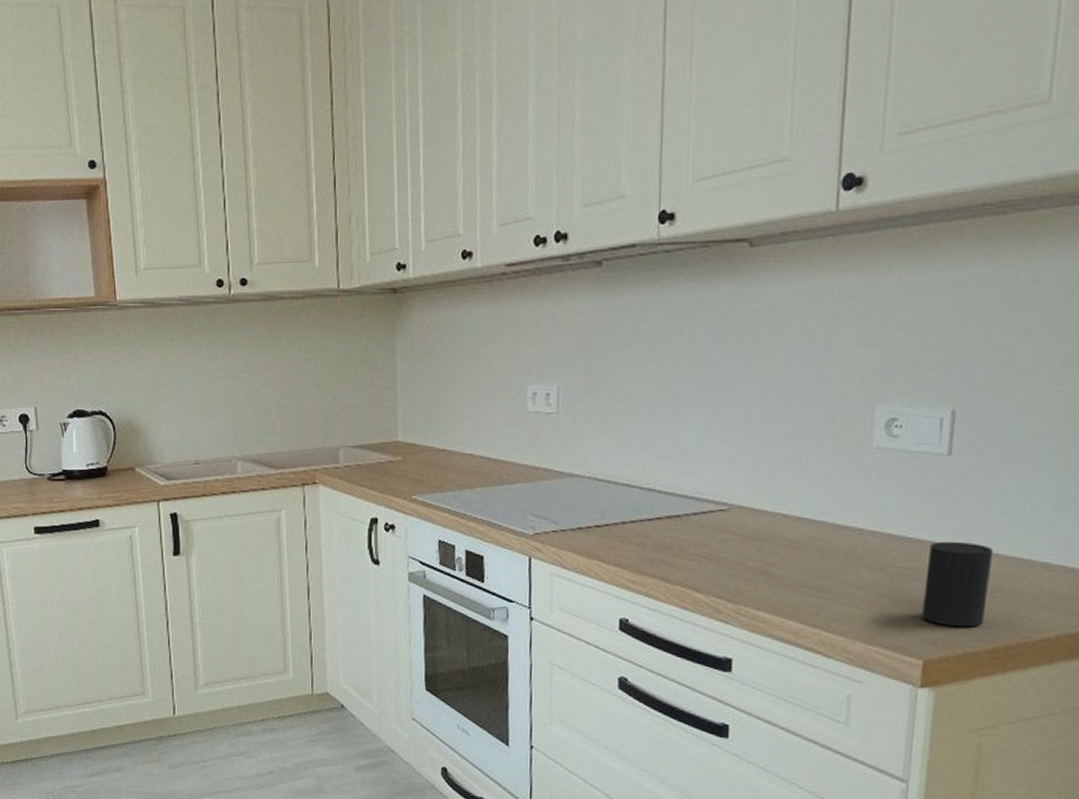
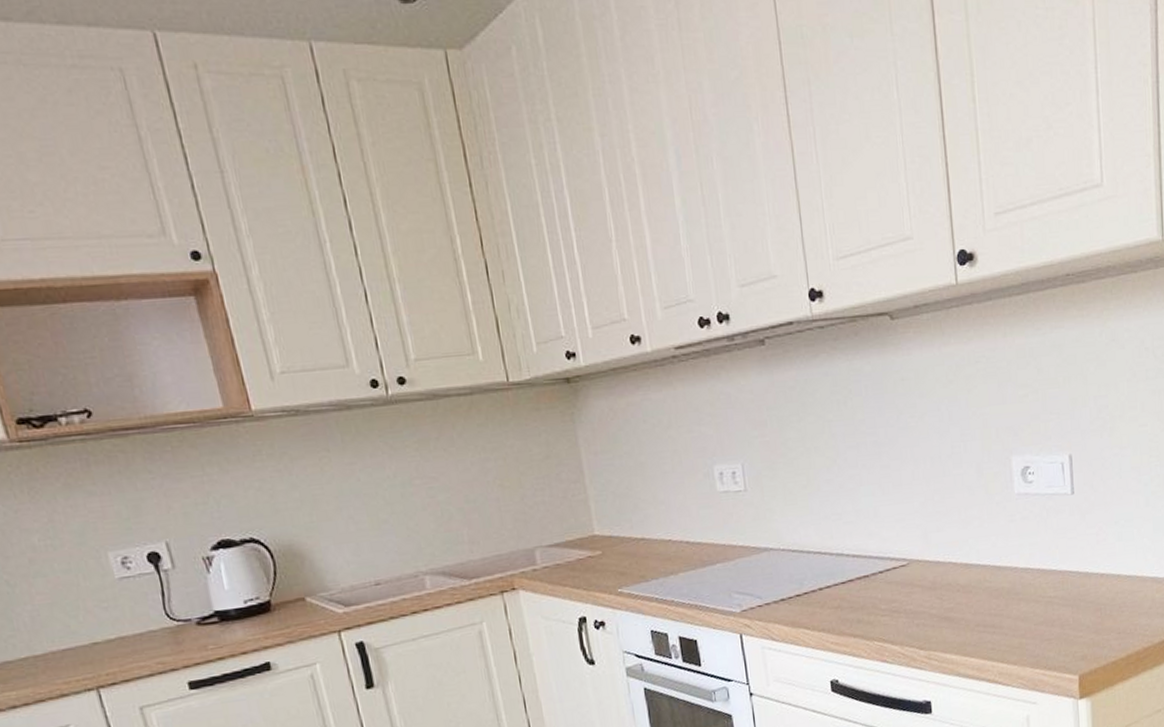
cup: present [922,541,994,627] -> none [1069,567,1117,642]

